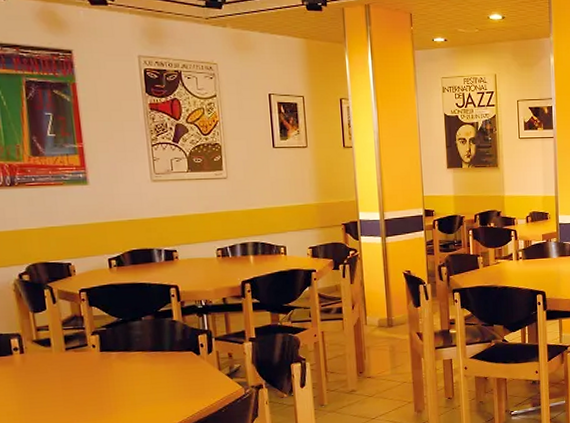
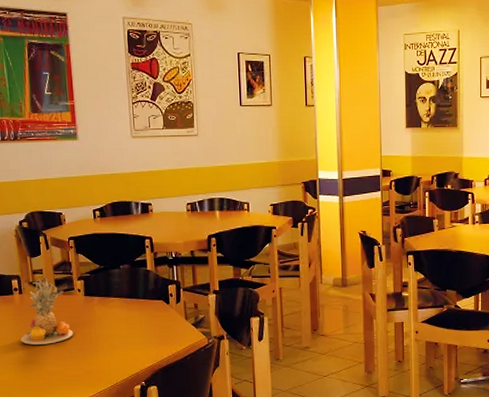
succulent plant: none [23,333,88,409] -> present [20,276,73,345]

